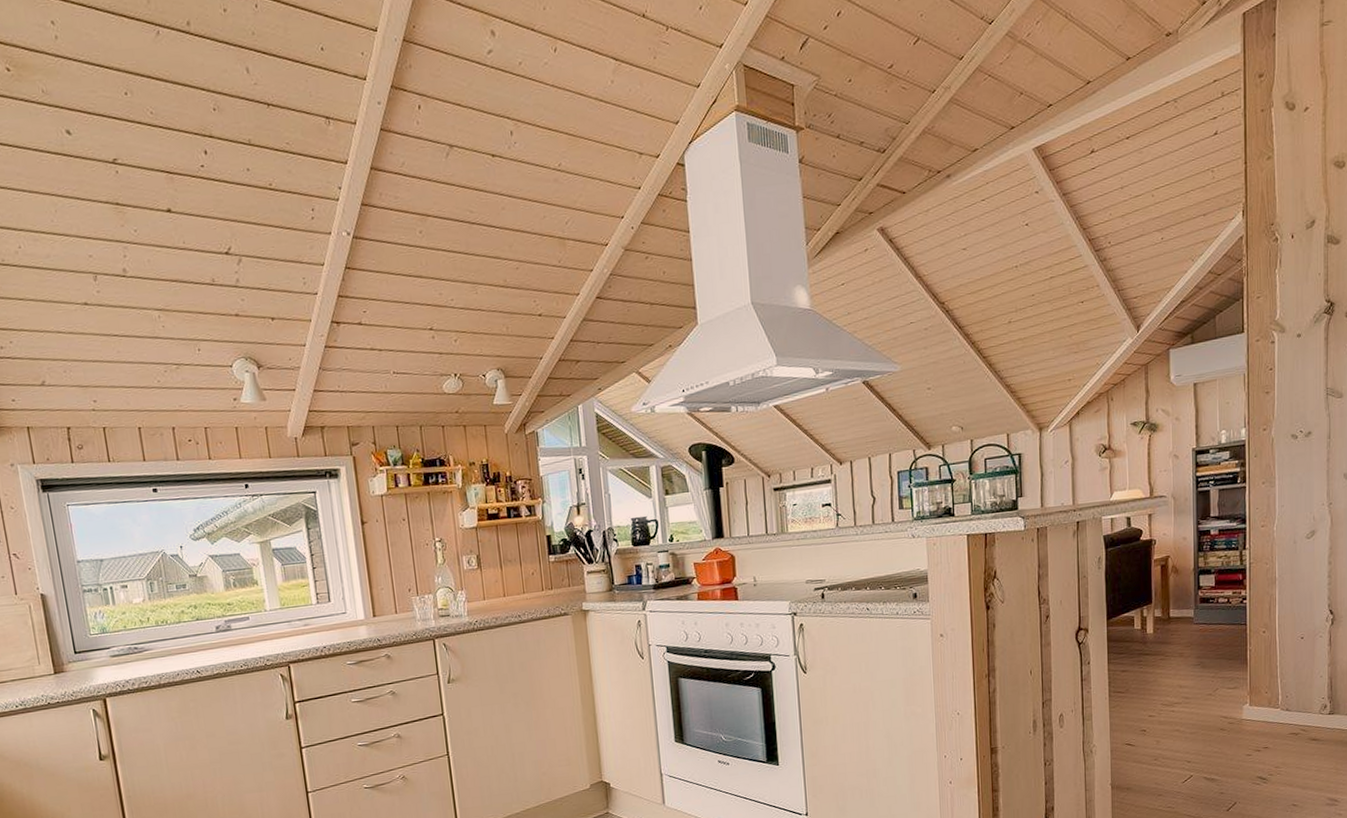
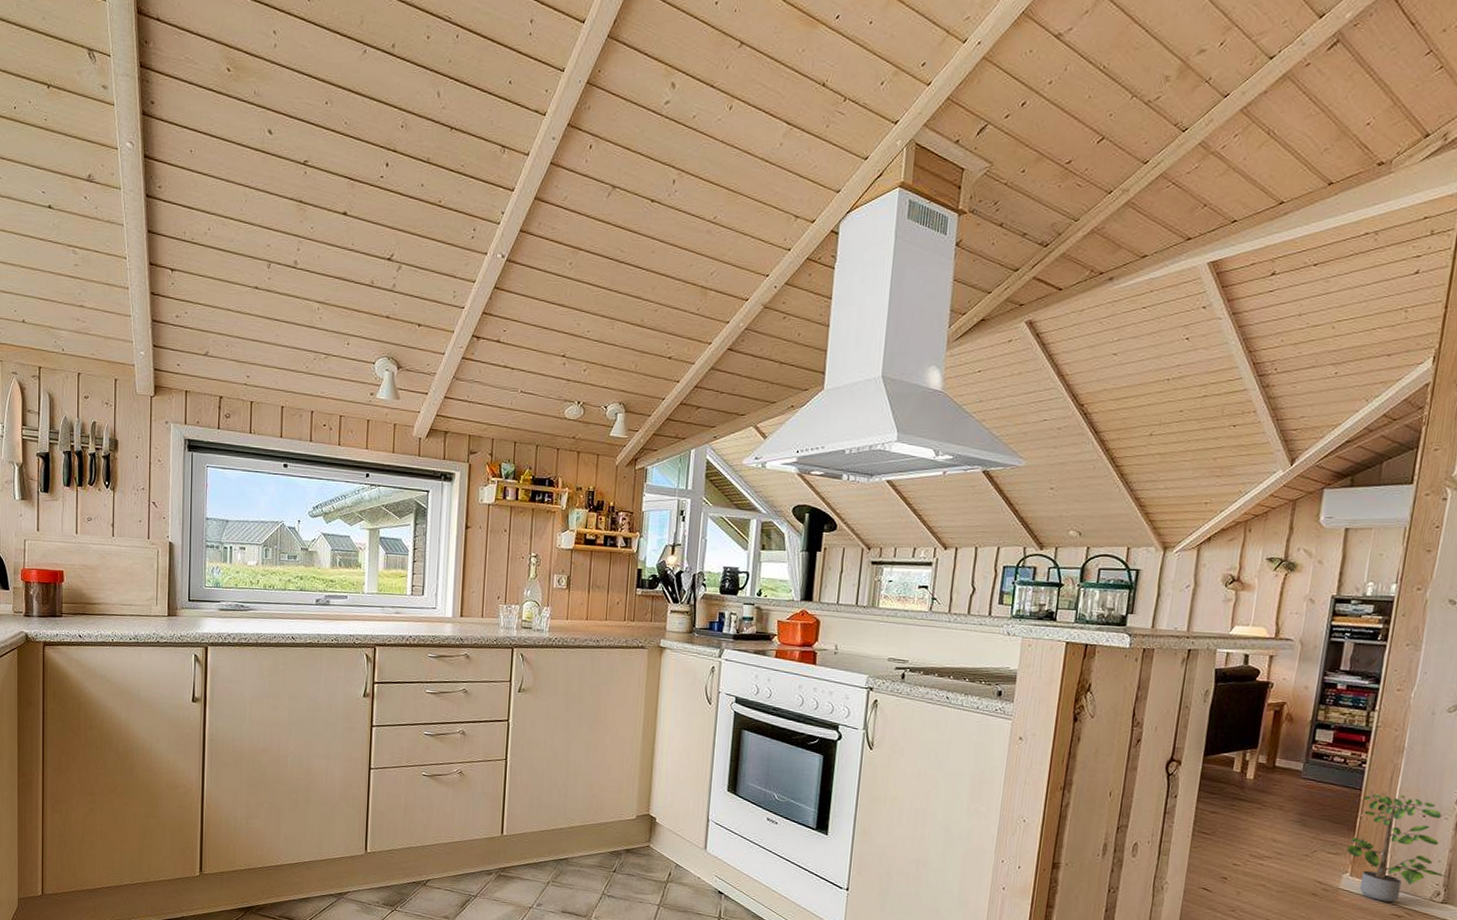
potted plant: none [1243,622,1331,724] -> present [1347,791,1448,903]

